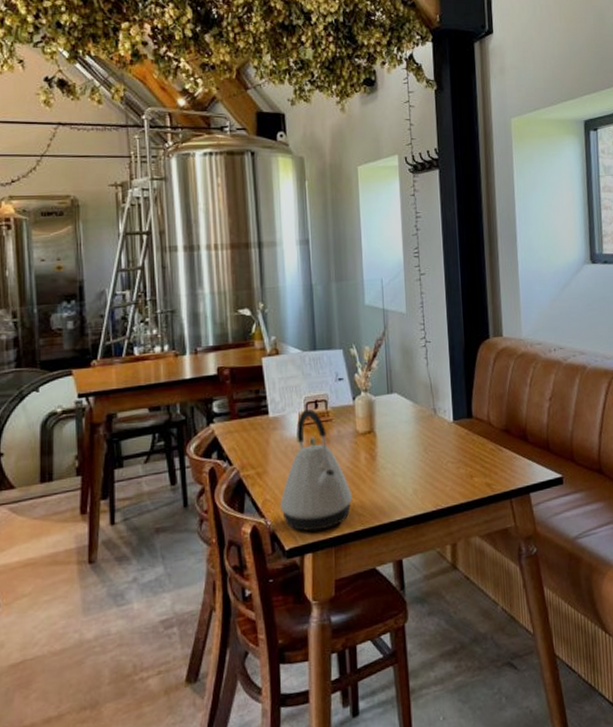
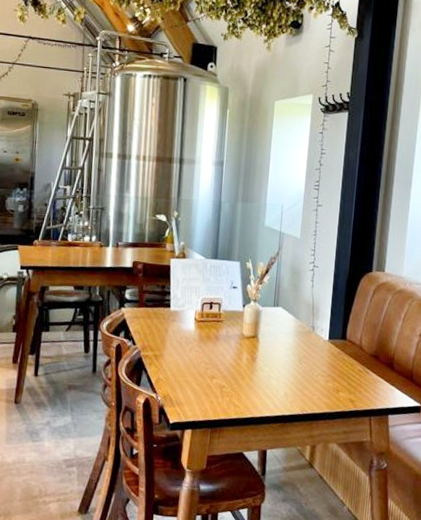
kettle: present [280,409,352,532] -> none [170,309,231,413]

